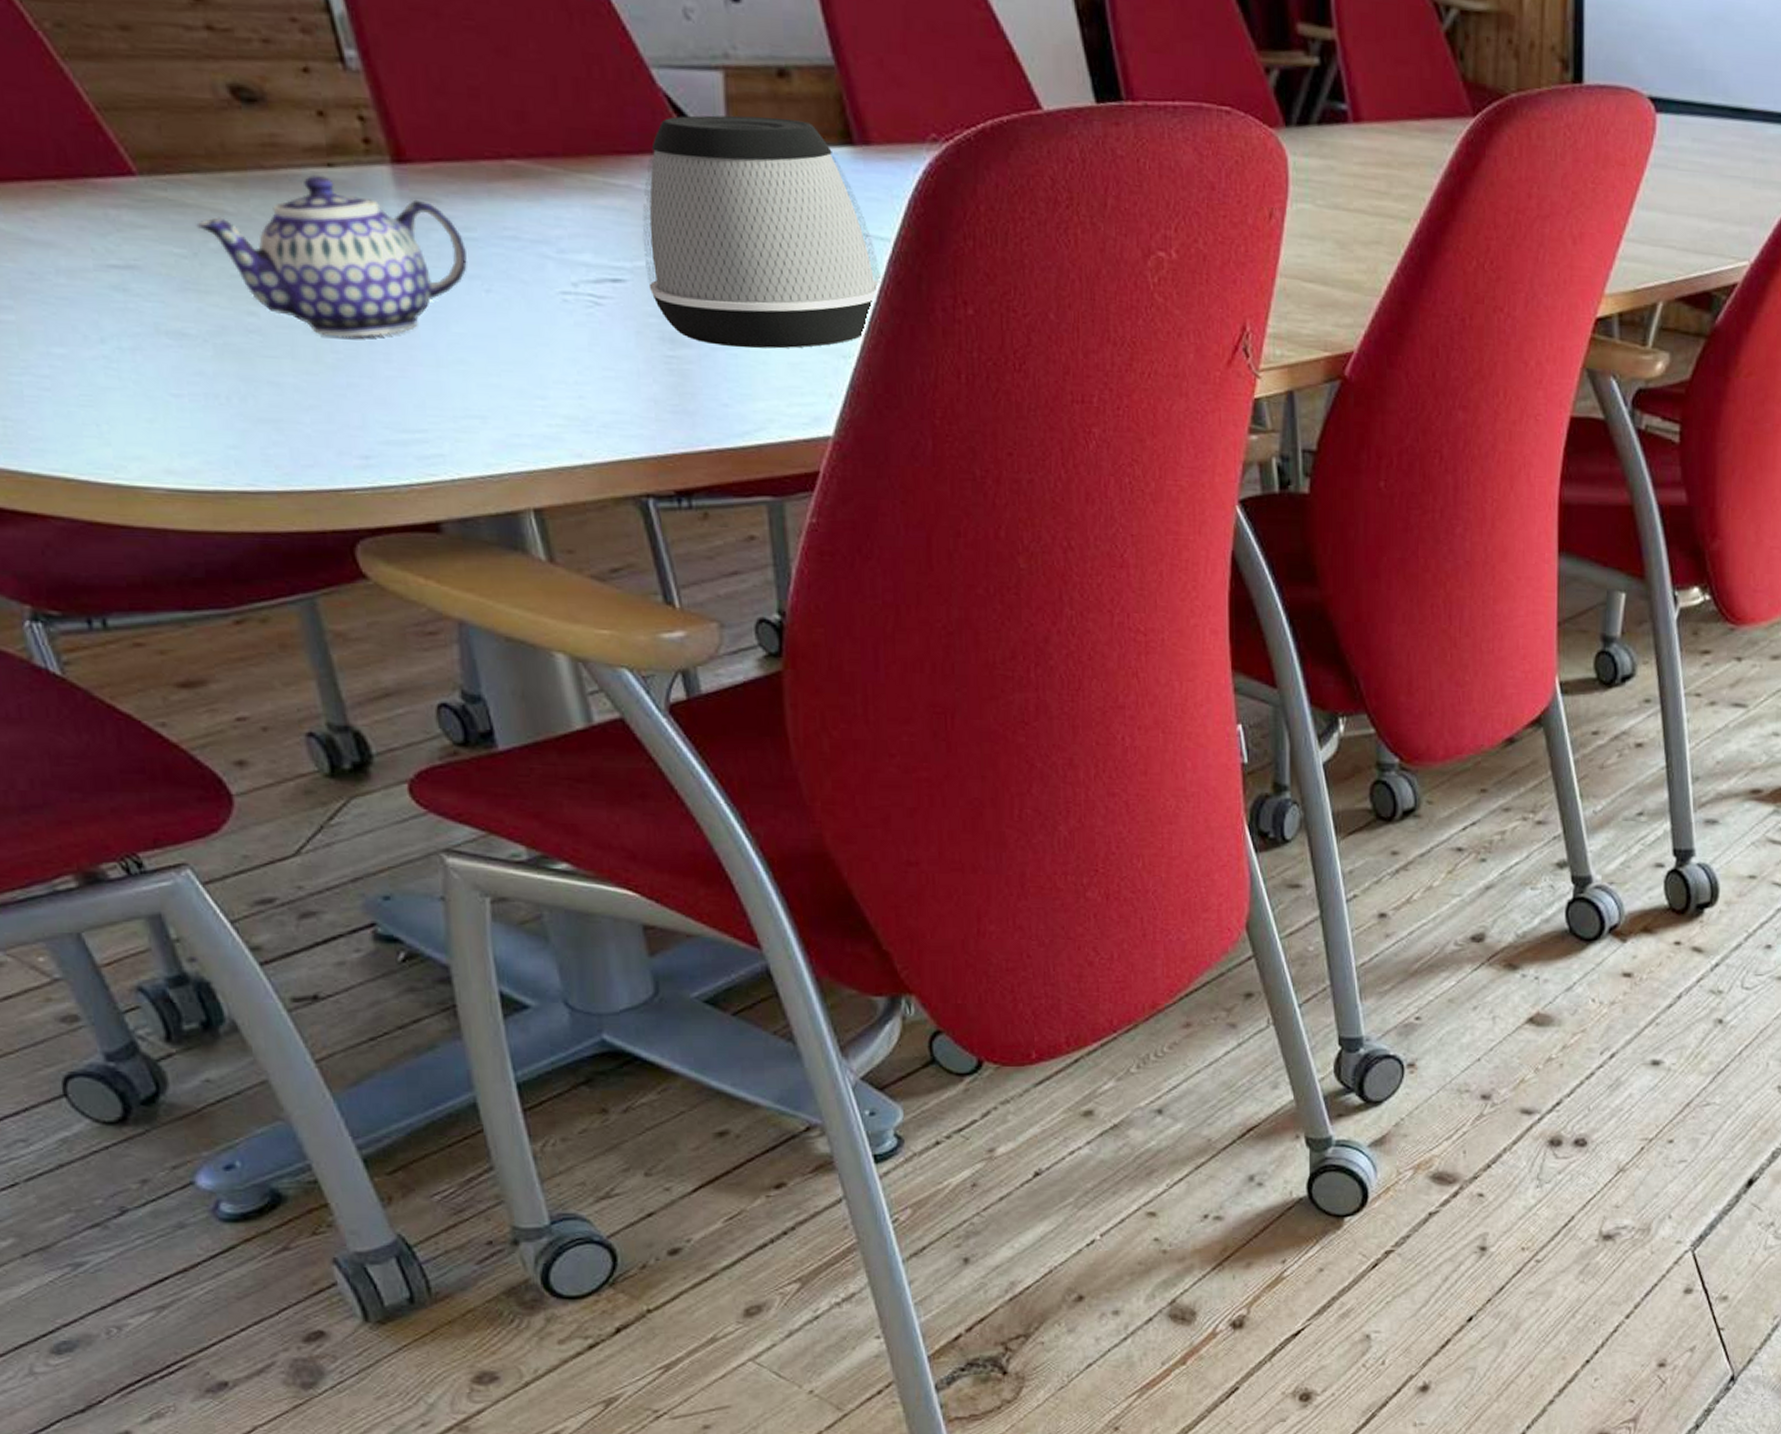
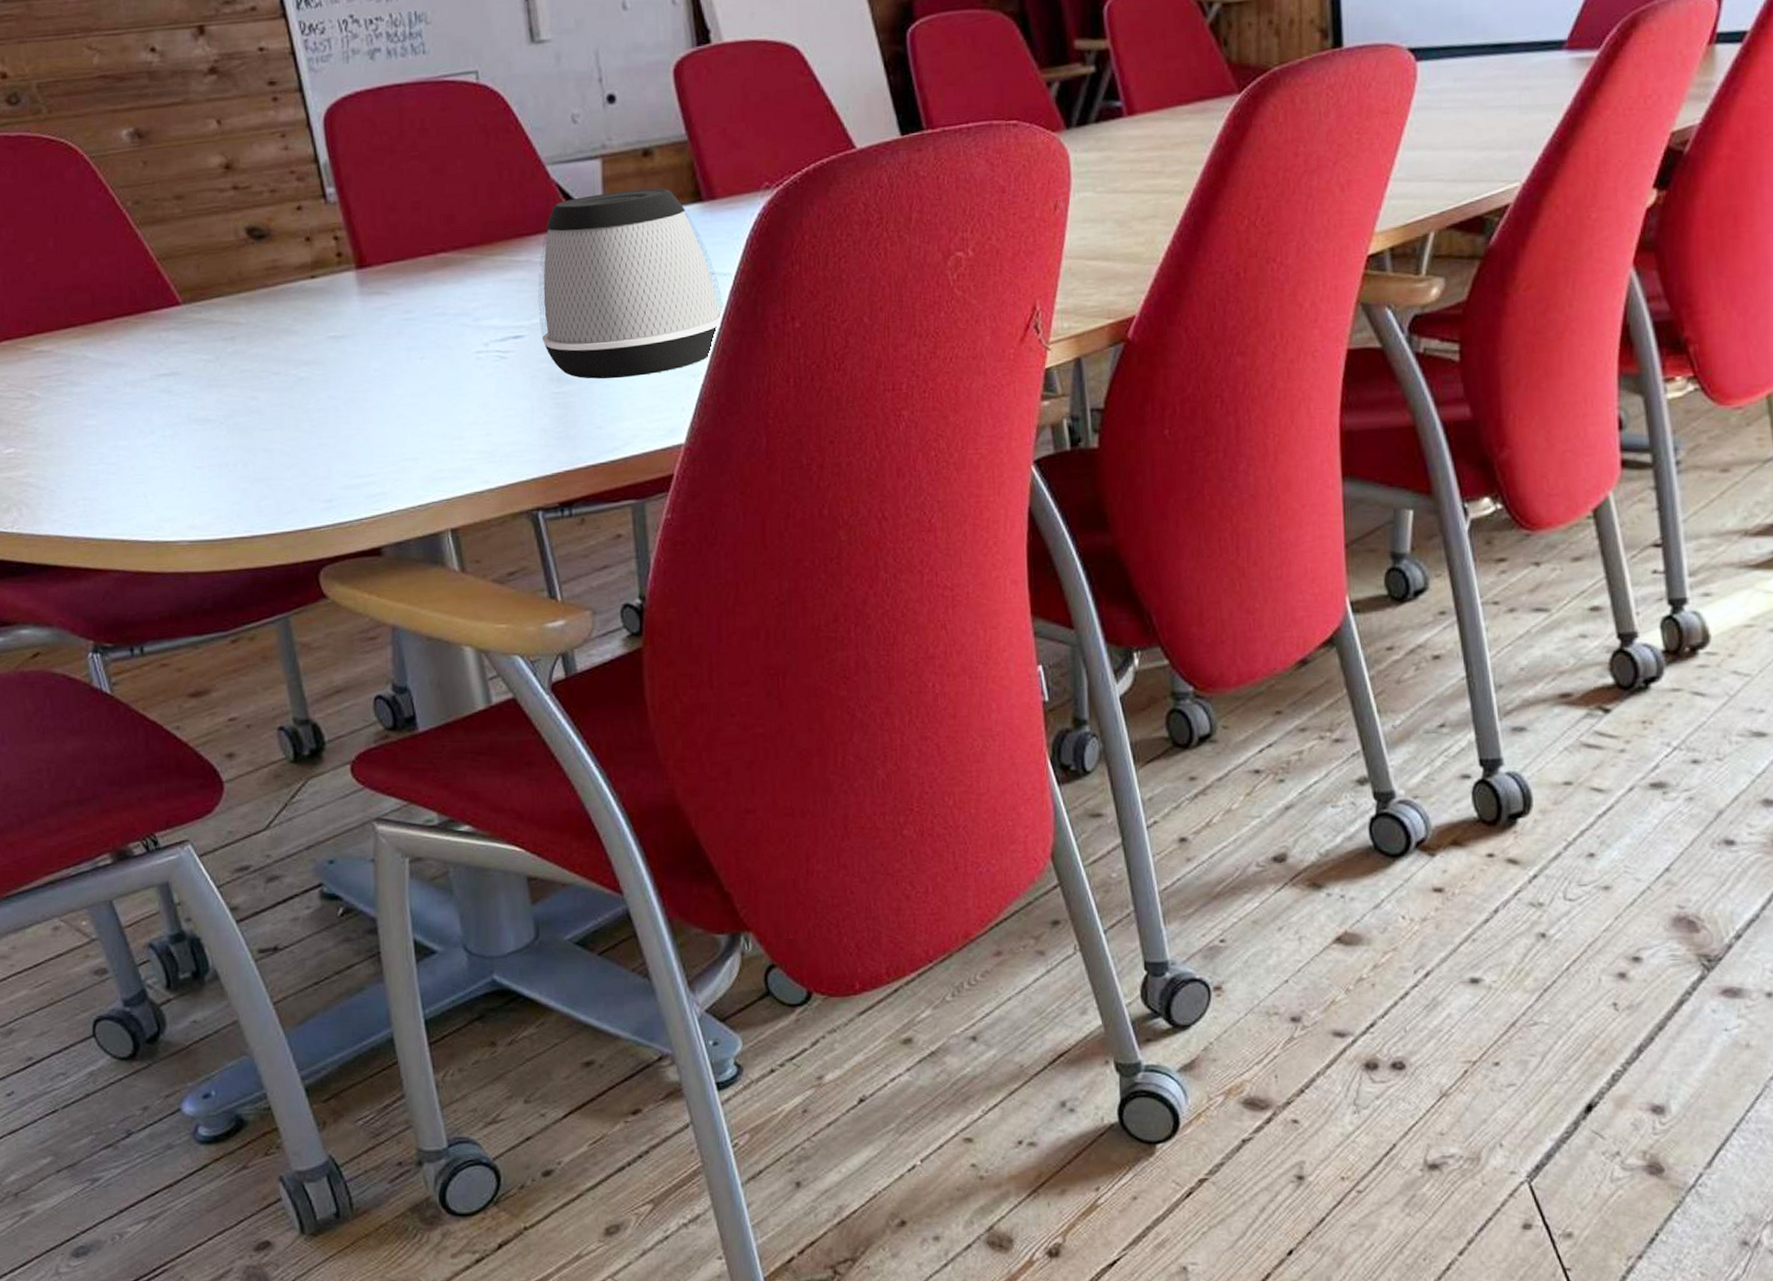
teapot: present [196,175,467,338] -> none [219,285,407,409]

